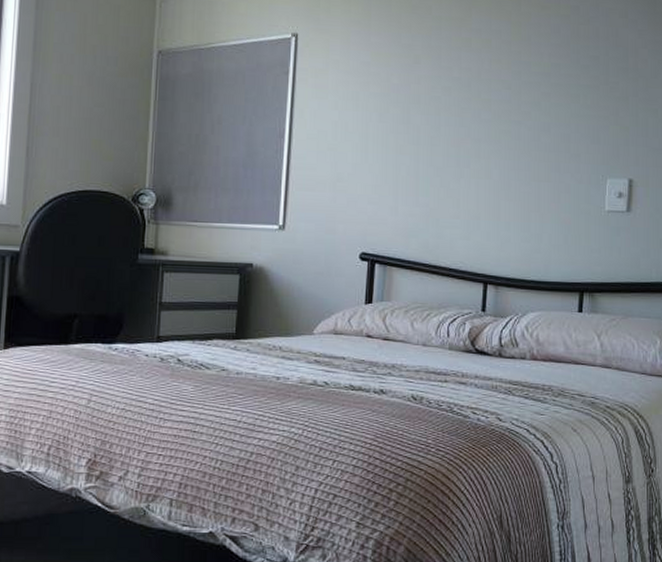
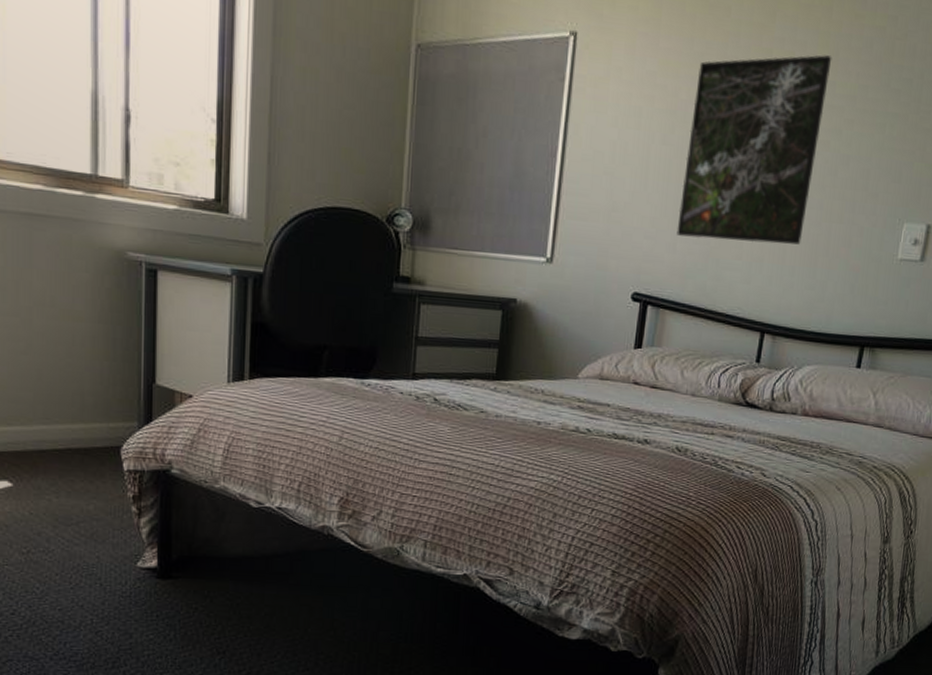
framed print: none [397,41,525,203] -> present [676,55,832,245]

